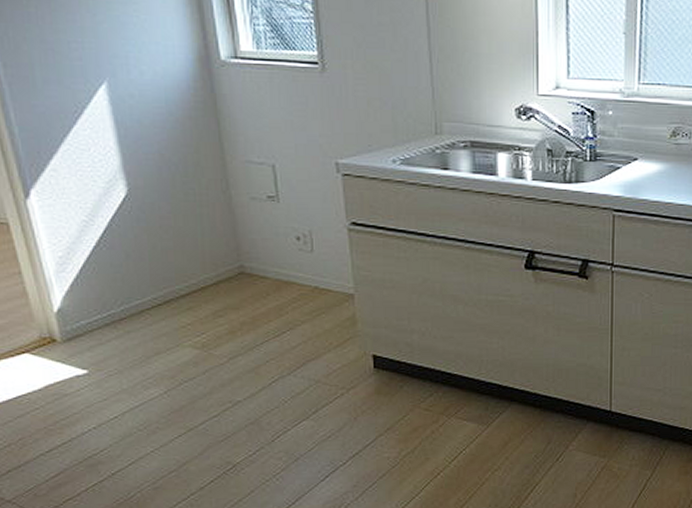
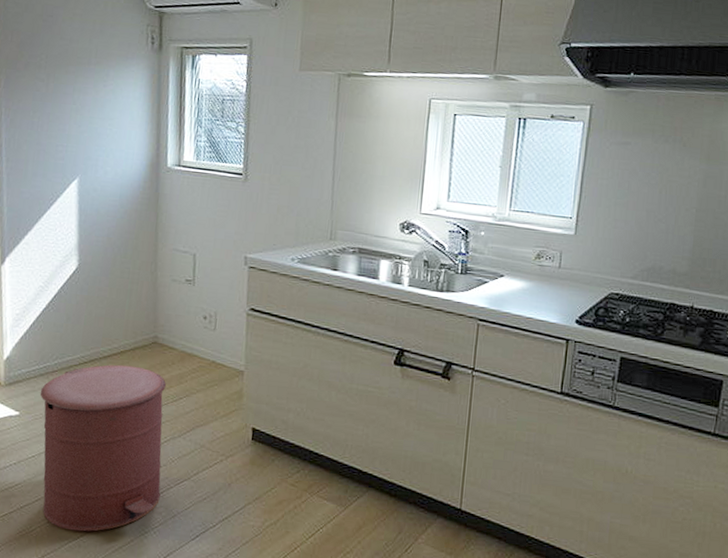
trash can: none [109,302,277,491] -> present [39,364,166,532]

